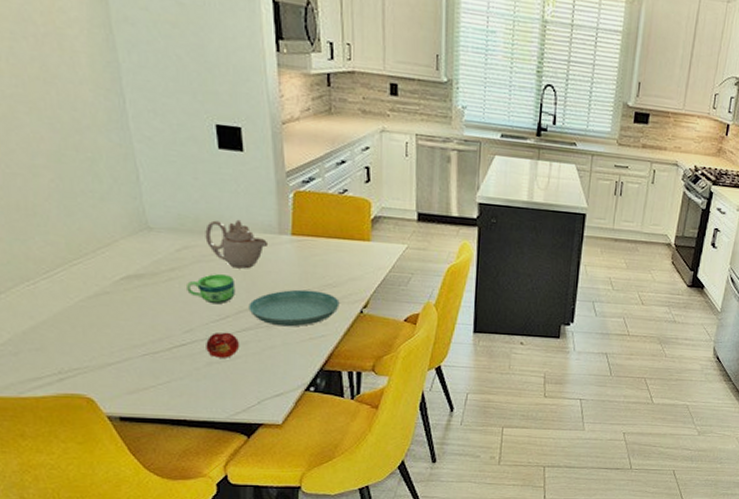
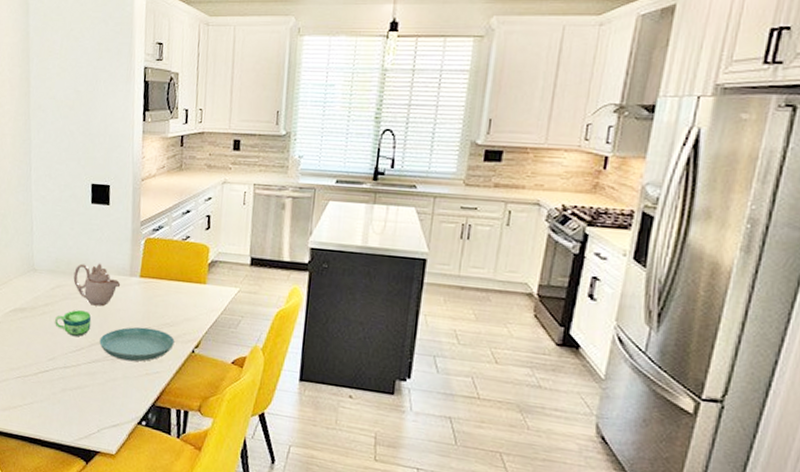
fruit: present [206,332,240,358] -> none [63,362,89,386]

